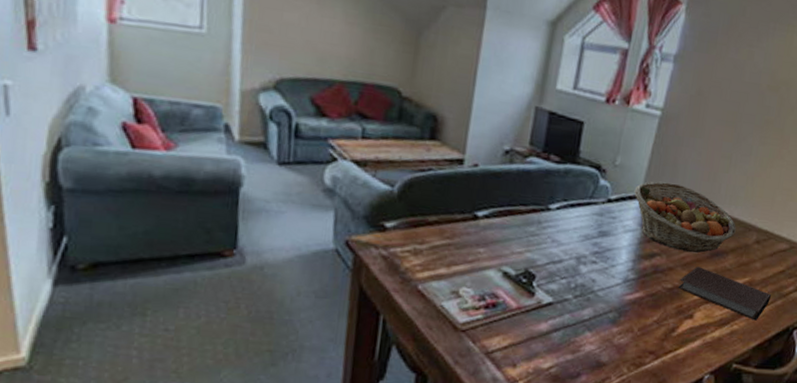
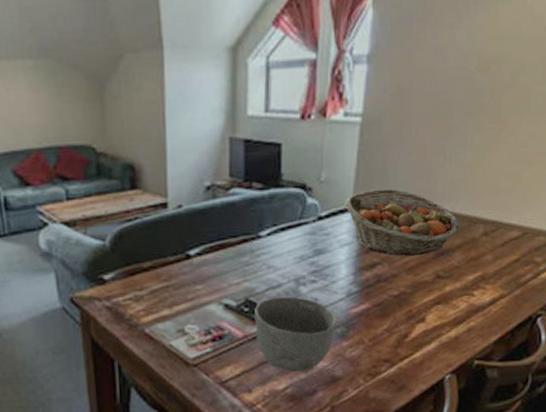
bowl: none [529,272,611,352] -> present [255,296,336,372]
notebook: present [678,266,772,321] -> none [405,269,508,315]

